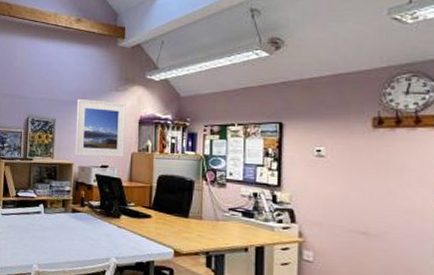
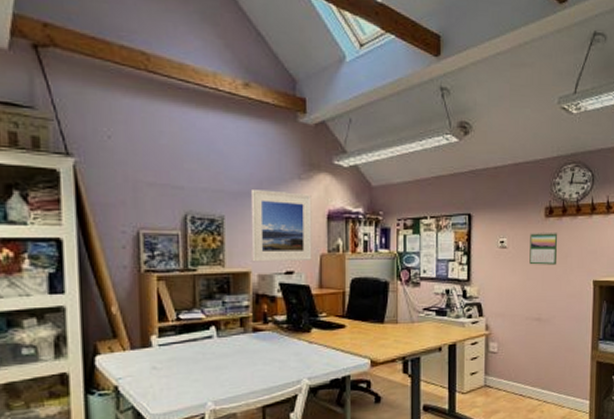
calendar: none [353,142,390,178] -> present [529,231,558,265]

